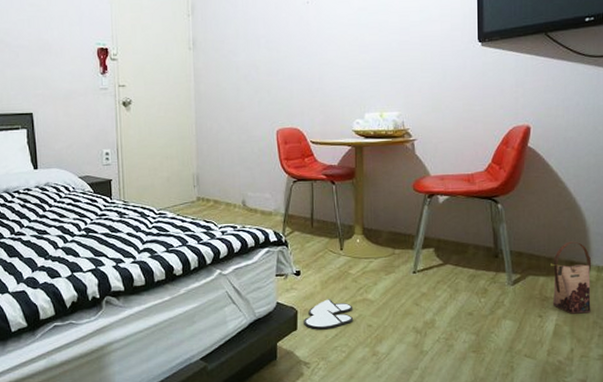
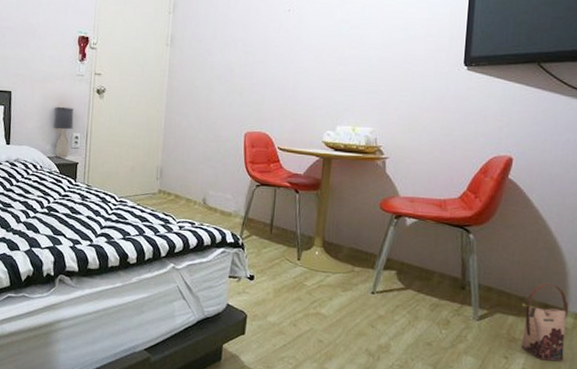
table lamp: none [81,124,102,177] -> present [54,107,74,158]
slippers: present [304,299,354,330] -> none [252,307,305,339]

